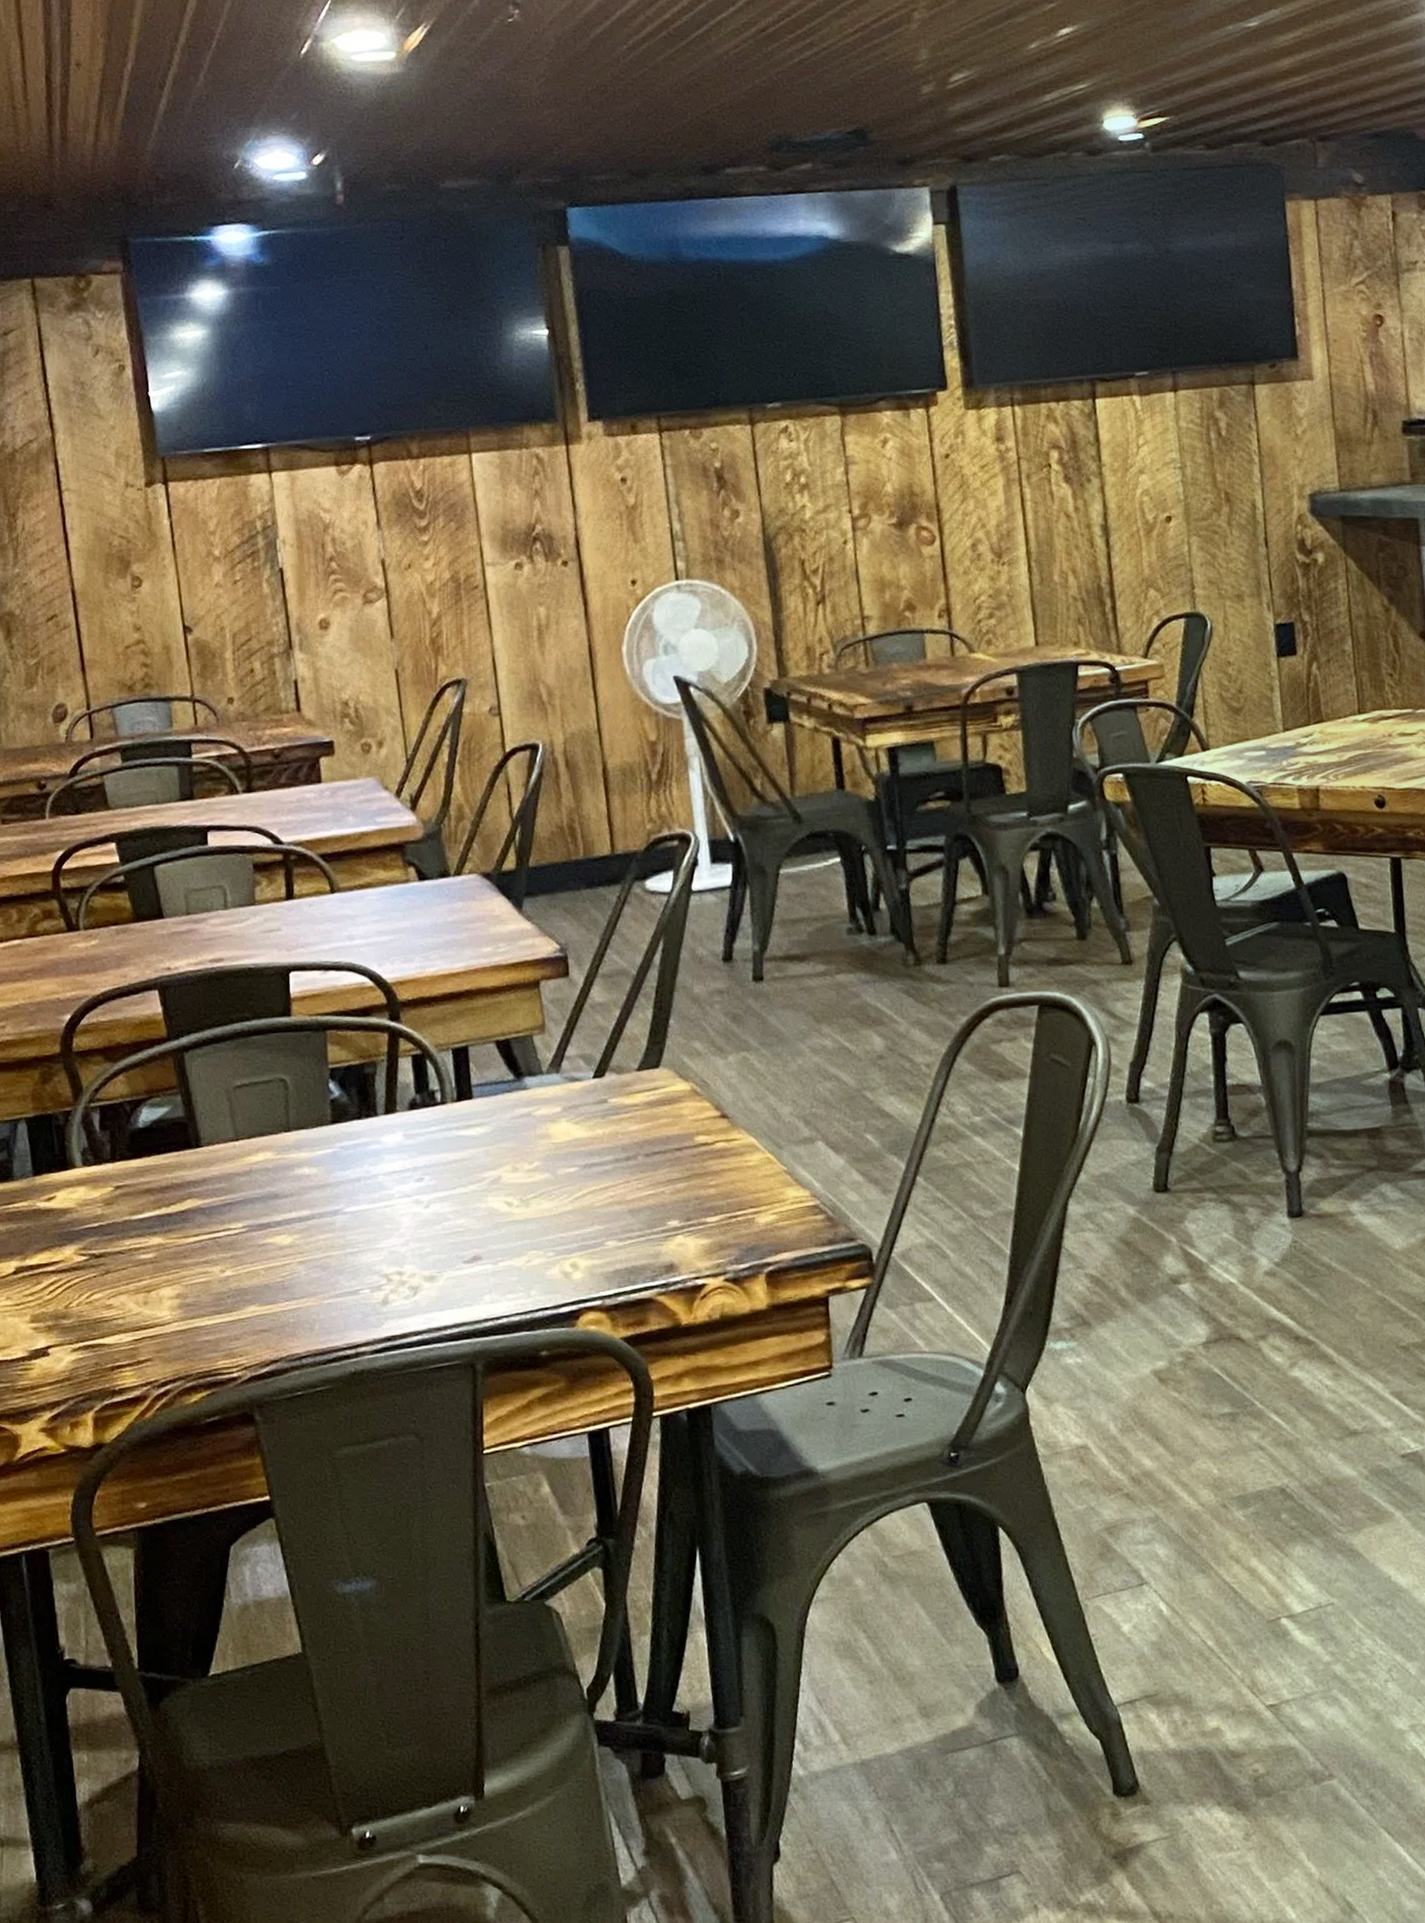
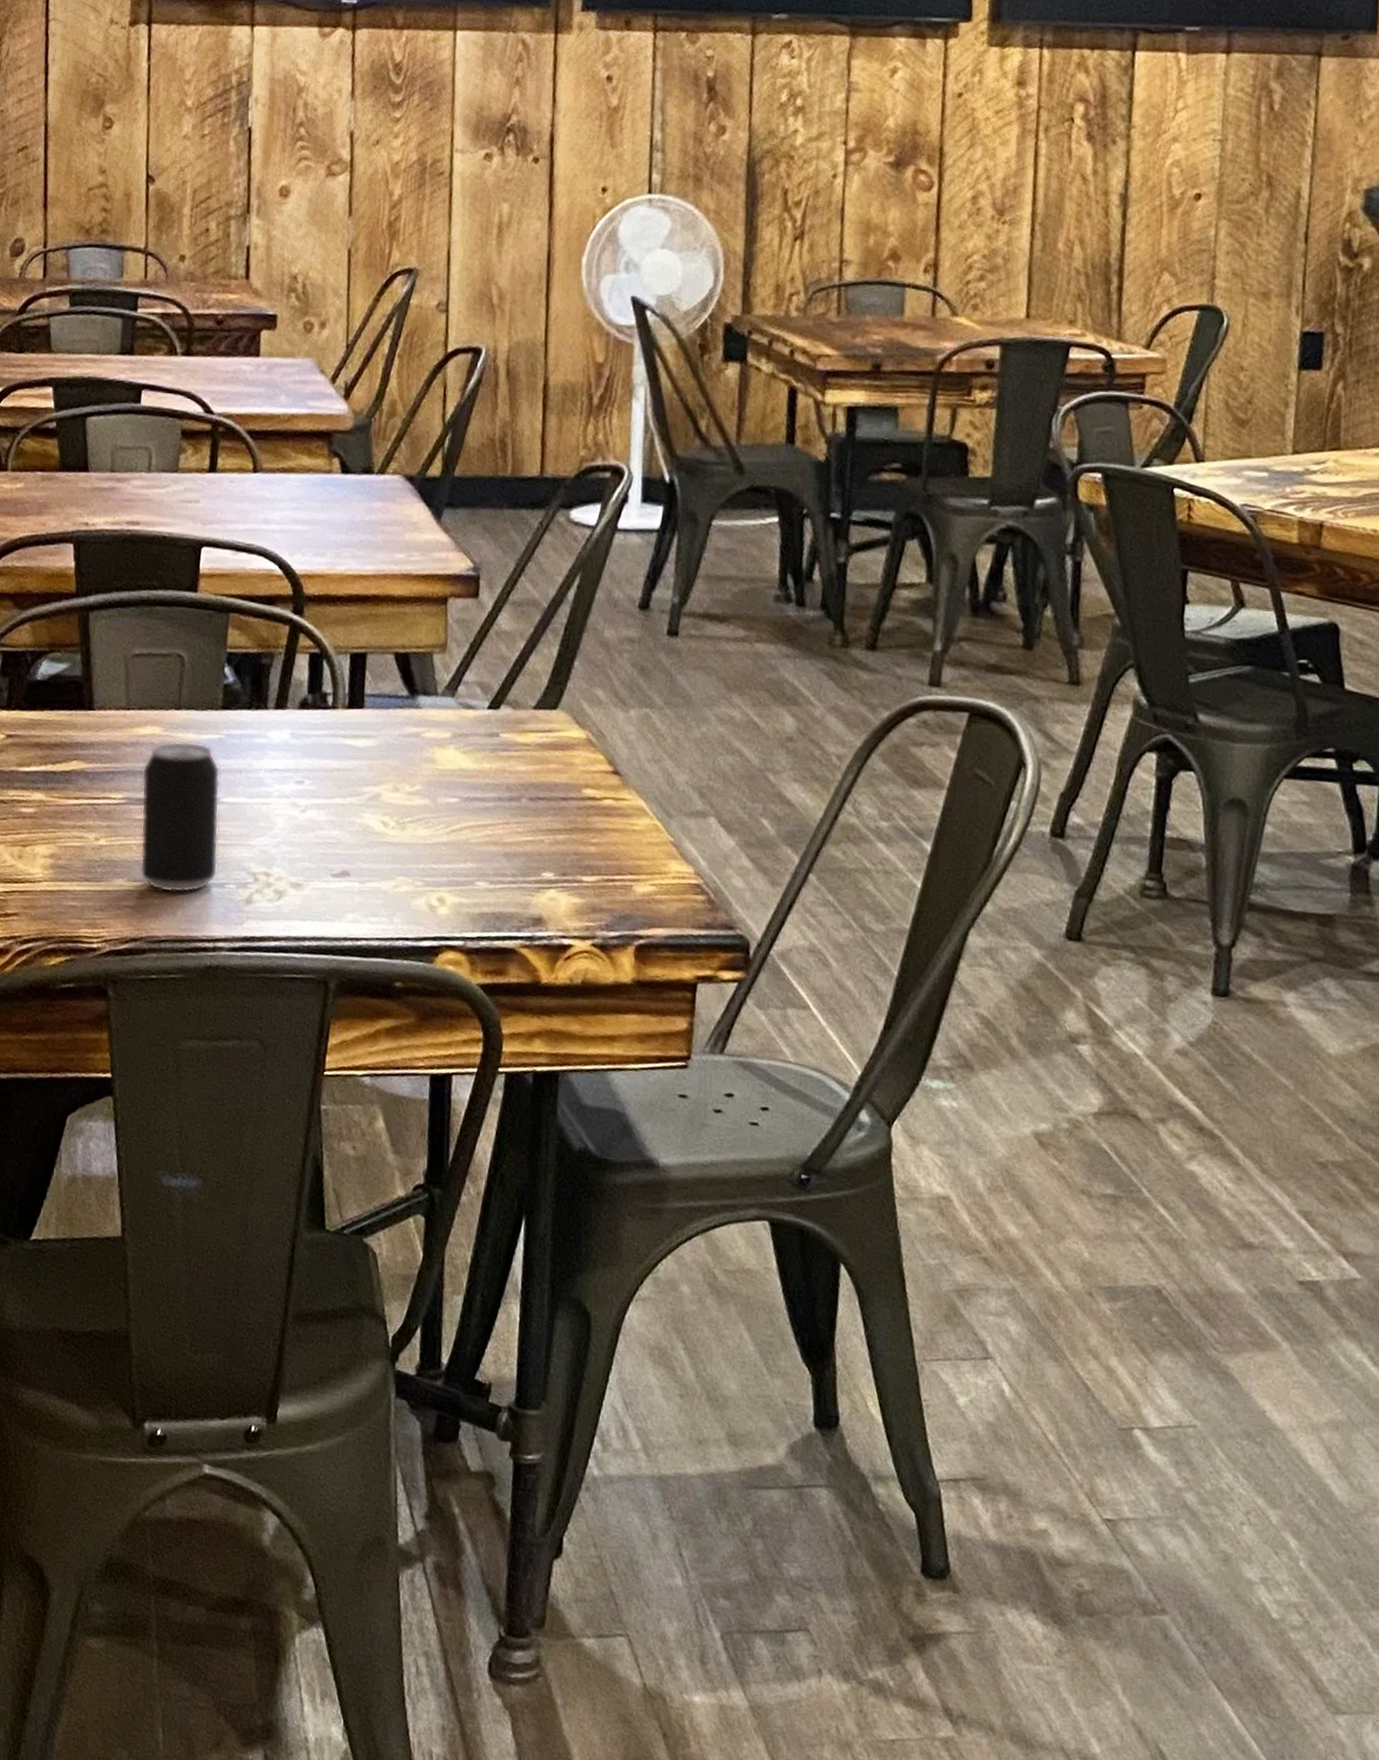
beverage can: none [259,1160,350,1310] -> present [140,741,220,893]

